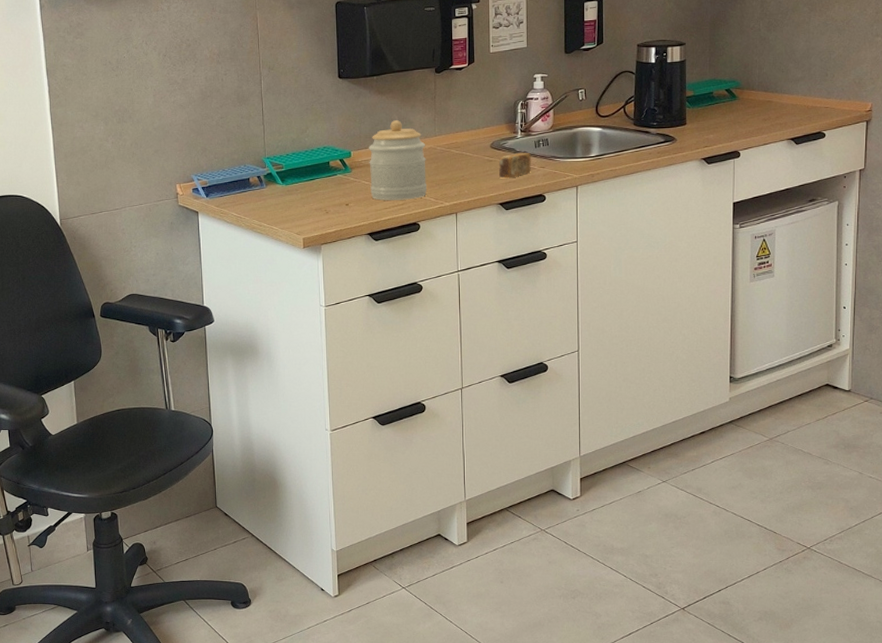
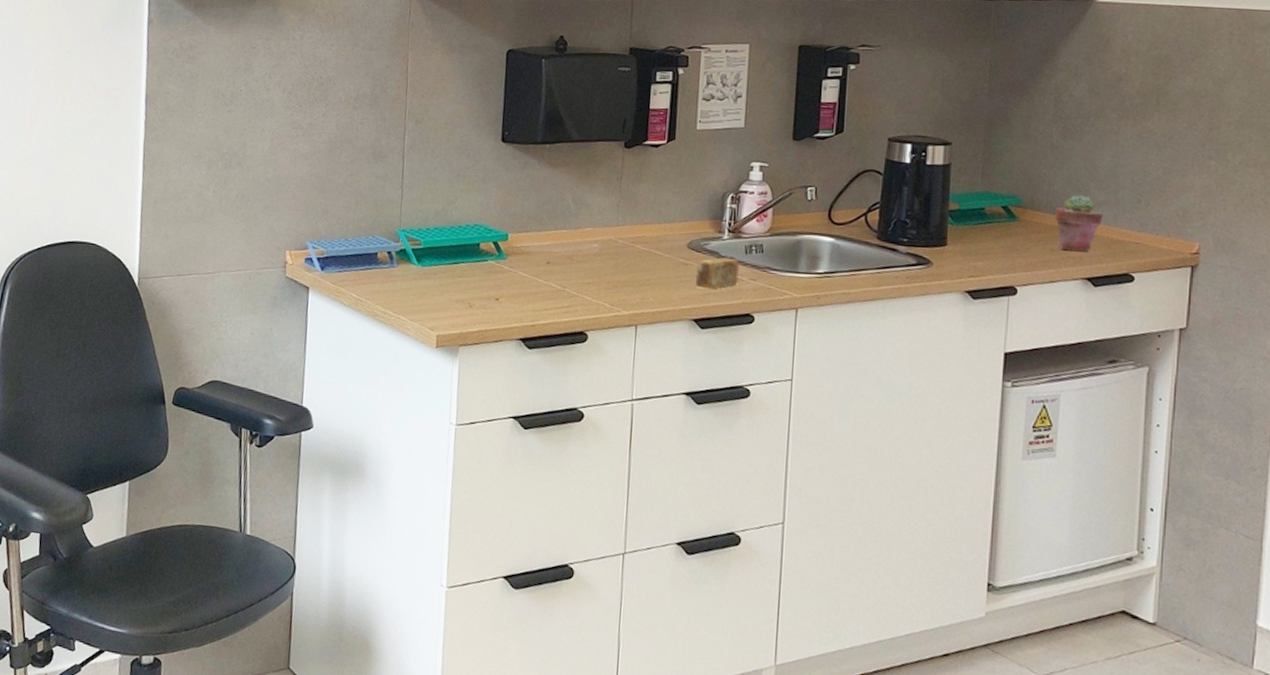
jar: present [369,120,428,200] -> none [528,201,605,302]
potted succulent: none [765,74,800,118] -> present [1055,195,1103,251]

